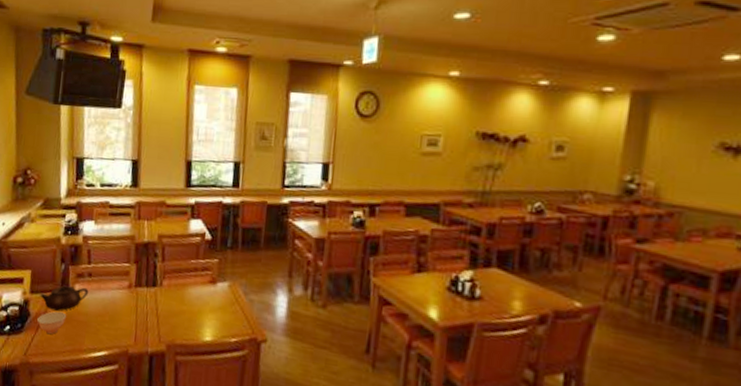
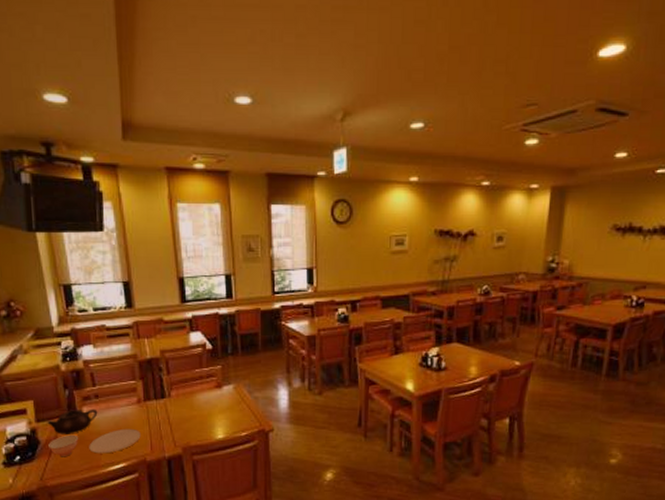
plate: none [74,313,127,338] -> present [89,428,141,454]

